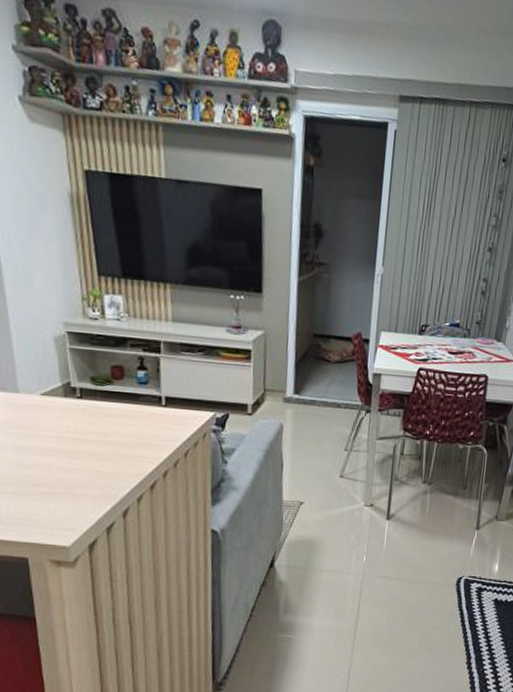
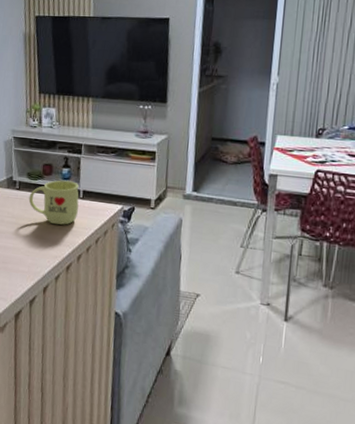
mug: none [95,385,161,439] -> present [28,180,79,225]

